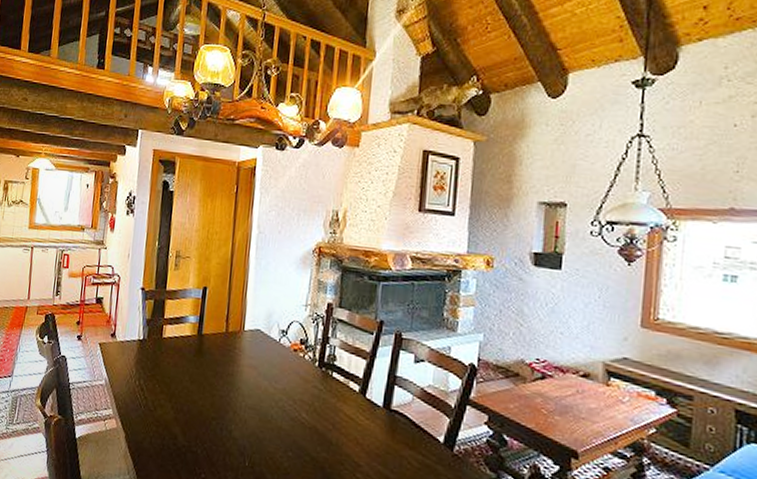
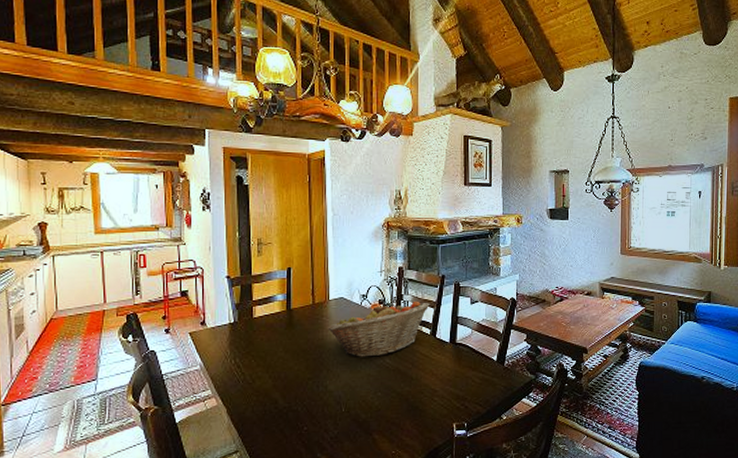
fruit basket: none [239,344,362,408] -> present [328,302,430,357]

